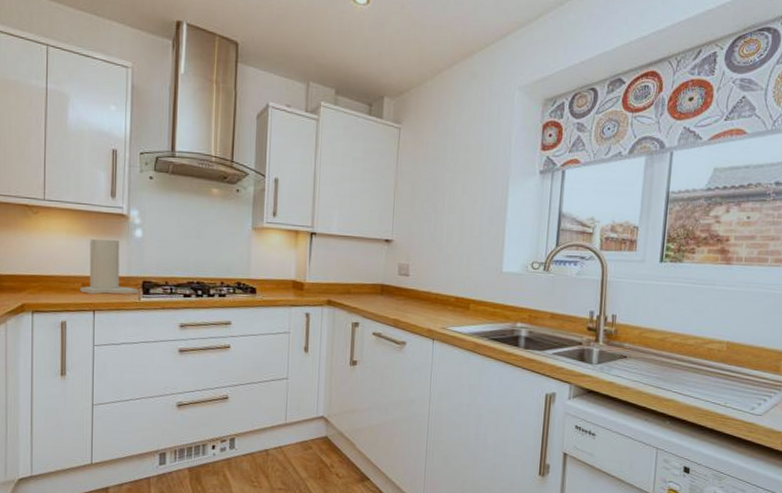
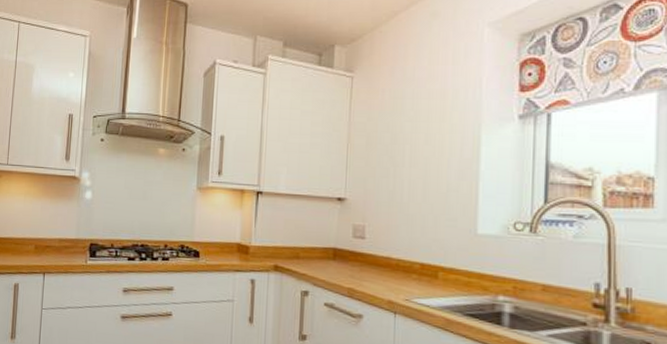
paper towel: present [79,239,140,295] -> none [32,201,87,258]

